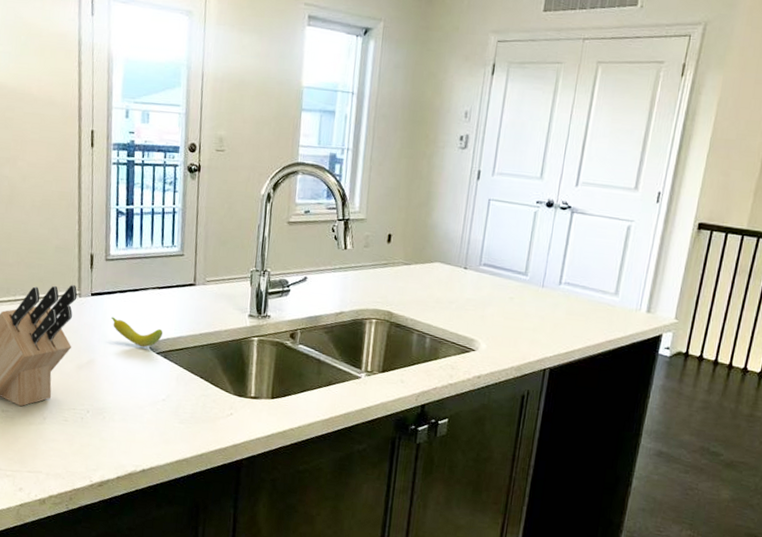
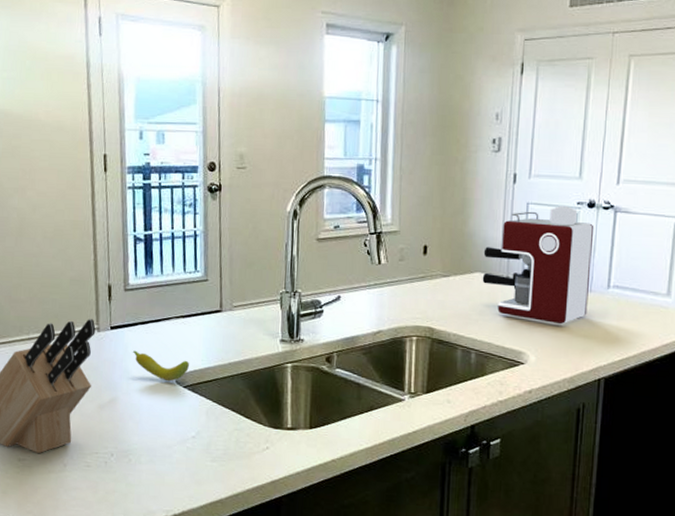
coffee maker: none [441,203,551,316] -> present [482,206,594,325]

